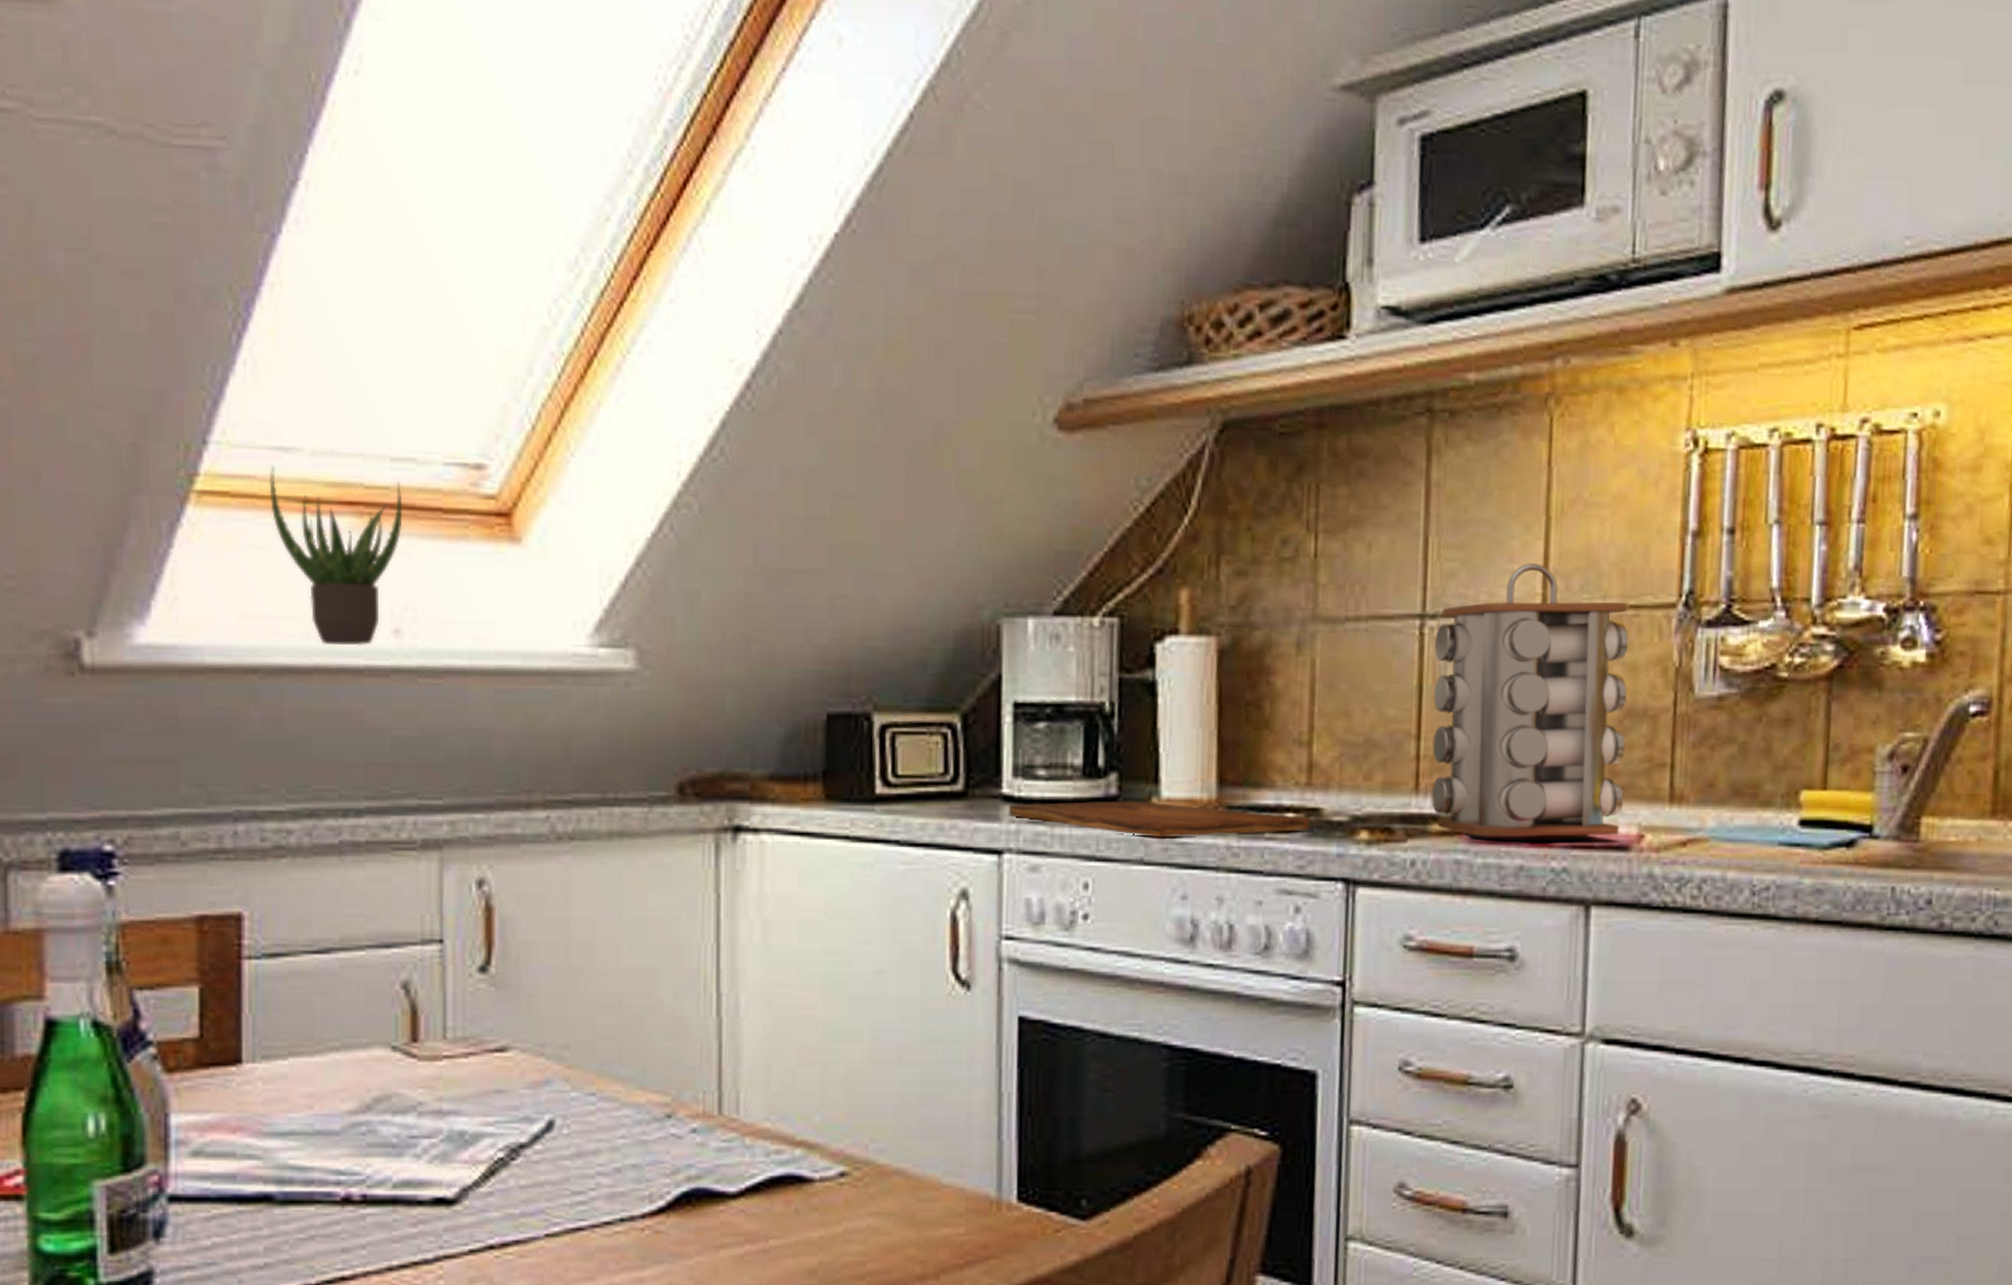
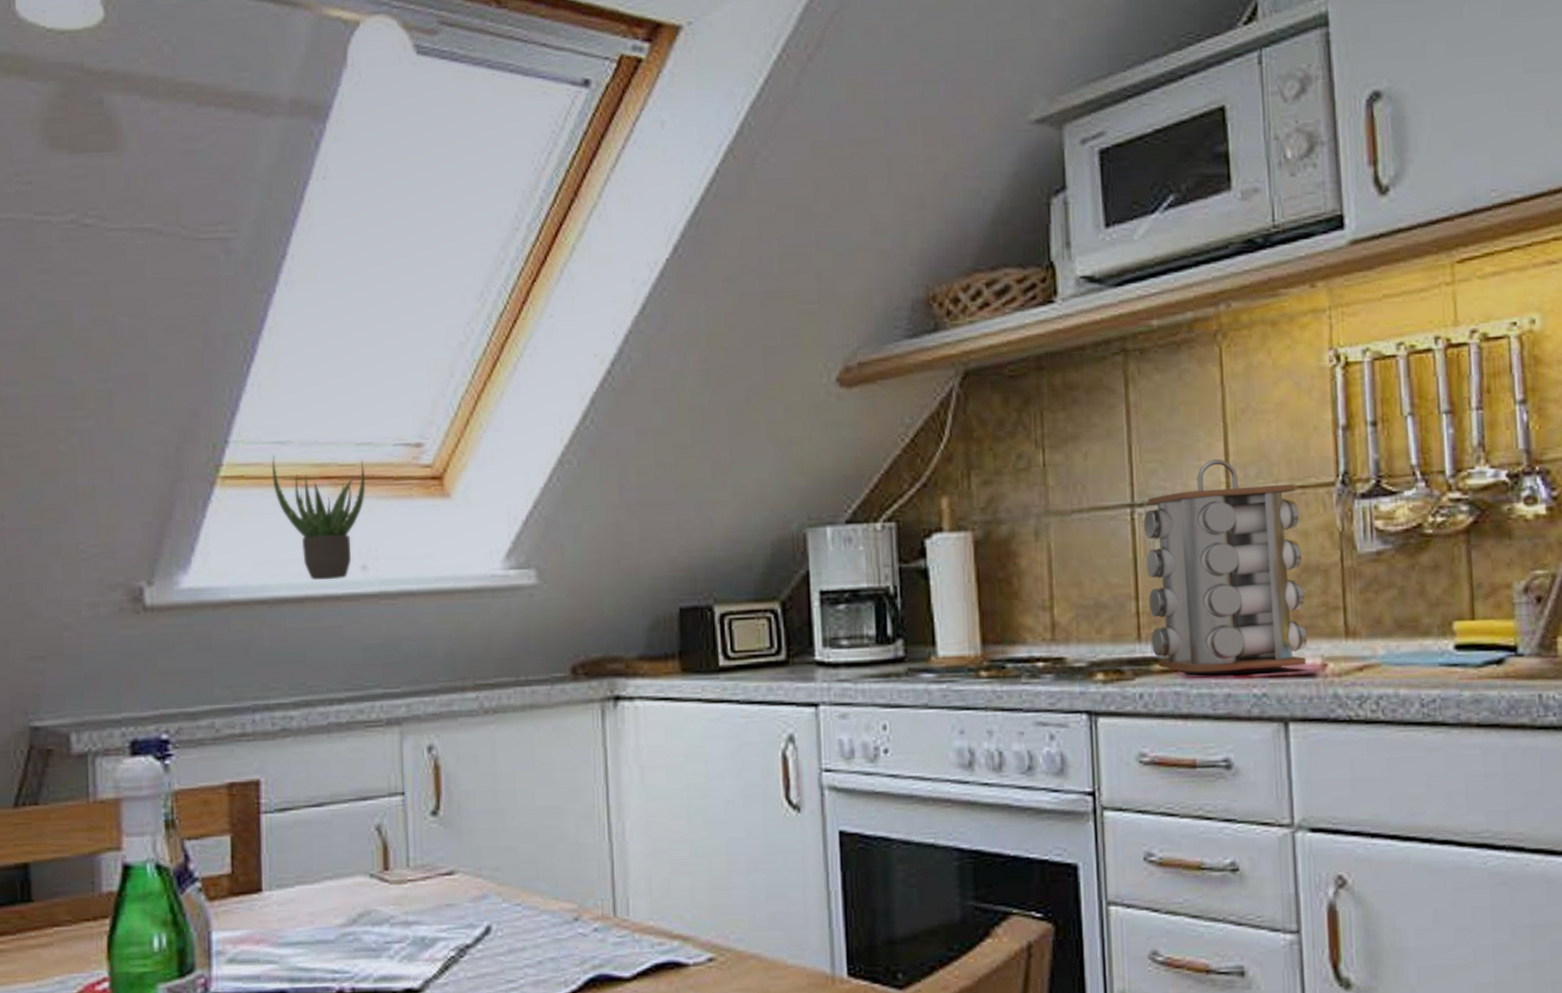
cutting board: present [1009,800,1310,838] -> none [821,659,1056,688]

